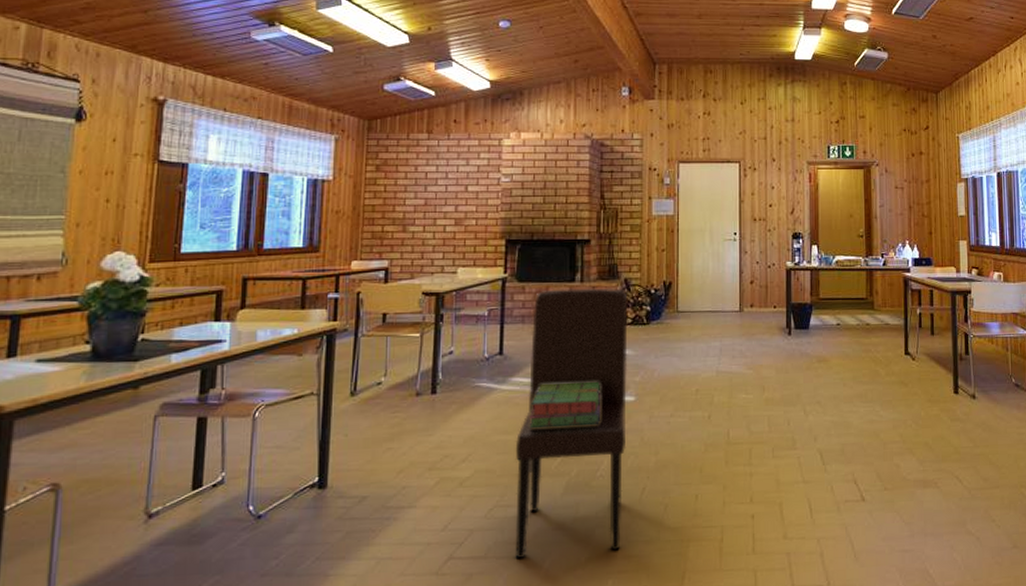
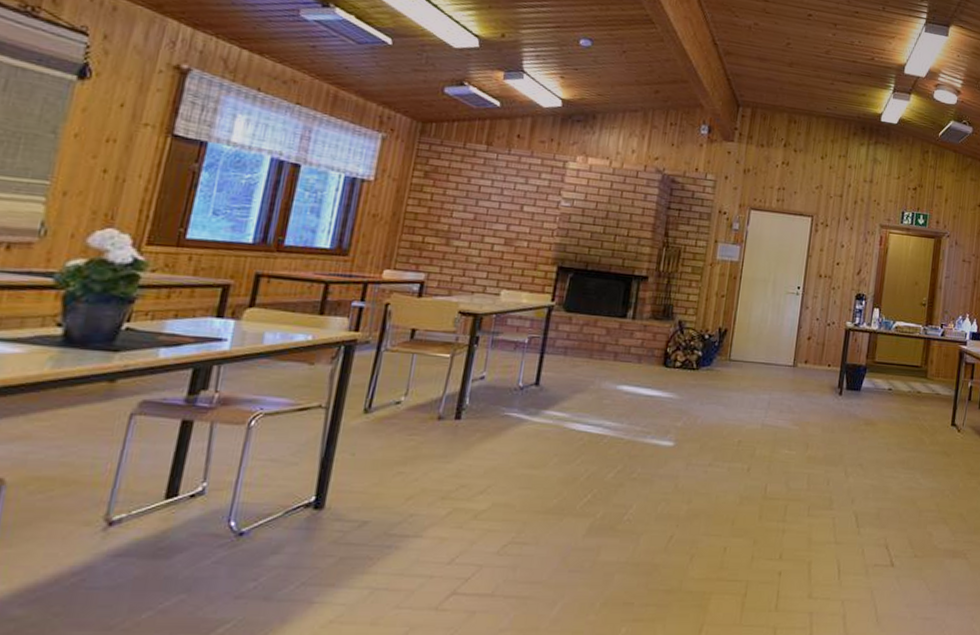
chair: present [515,288,628,560] -> none [525,323,680,600]
stack of books: present [529,381,601,429] -> none [557,419,639,467]

